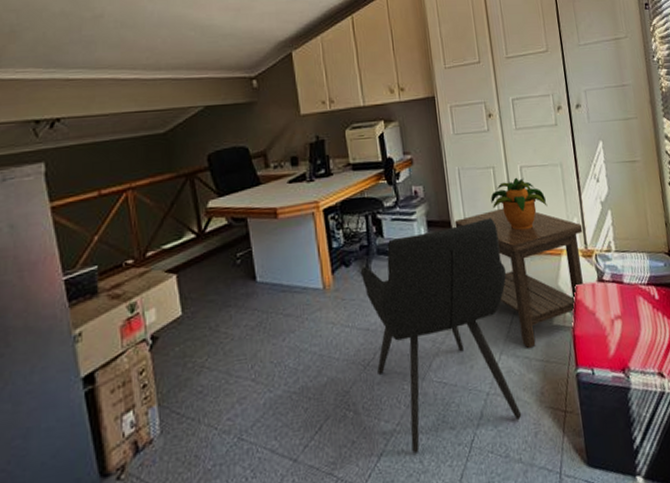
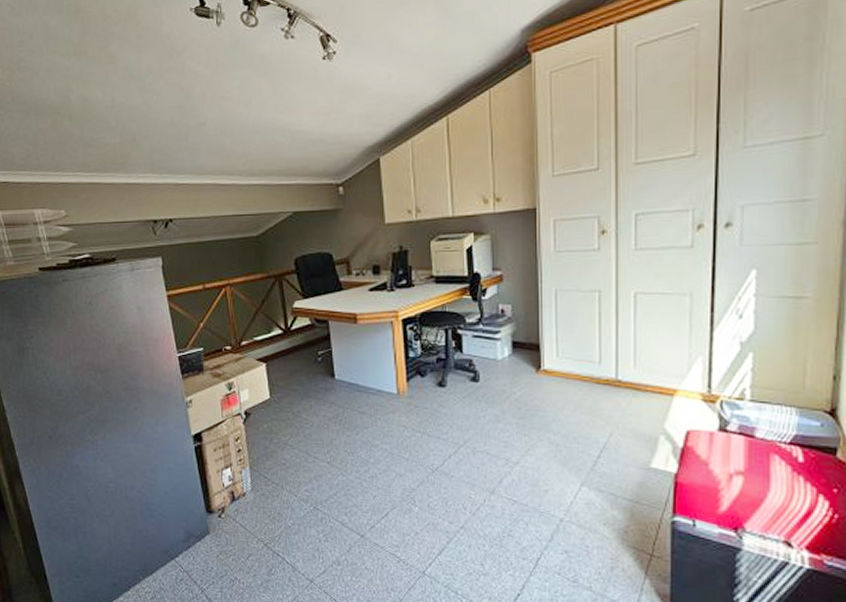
armchair: present [361,218,522,454] -> none [437,346,600,557]
side table: present [454,208,583,349] -> none [544,337,708,486]
potted plant: present [490,177,548,231] -> none [592,304,664,363]

